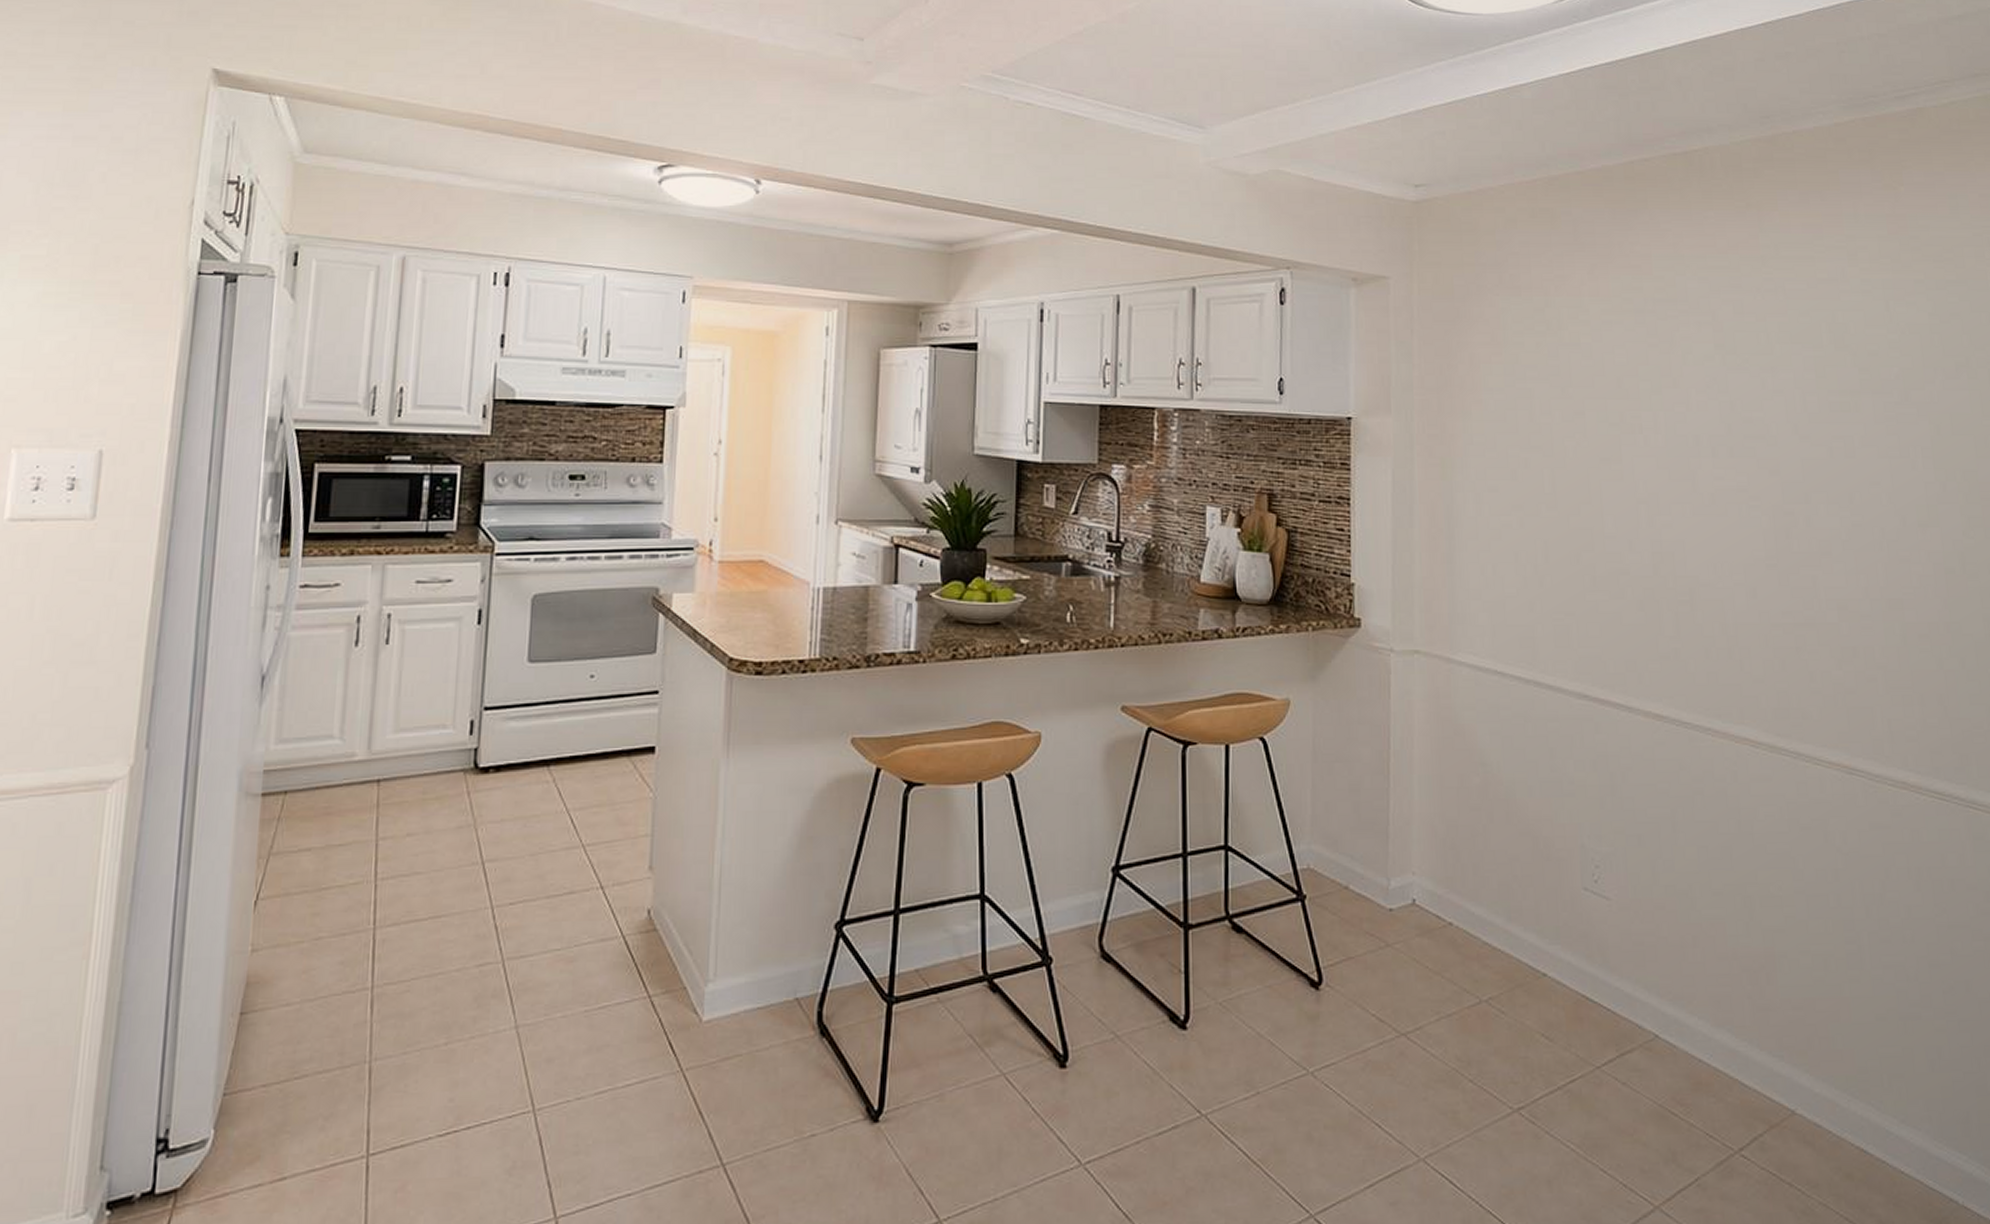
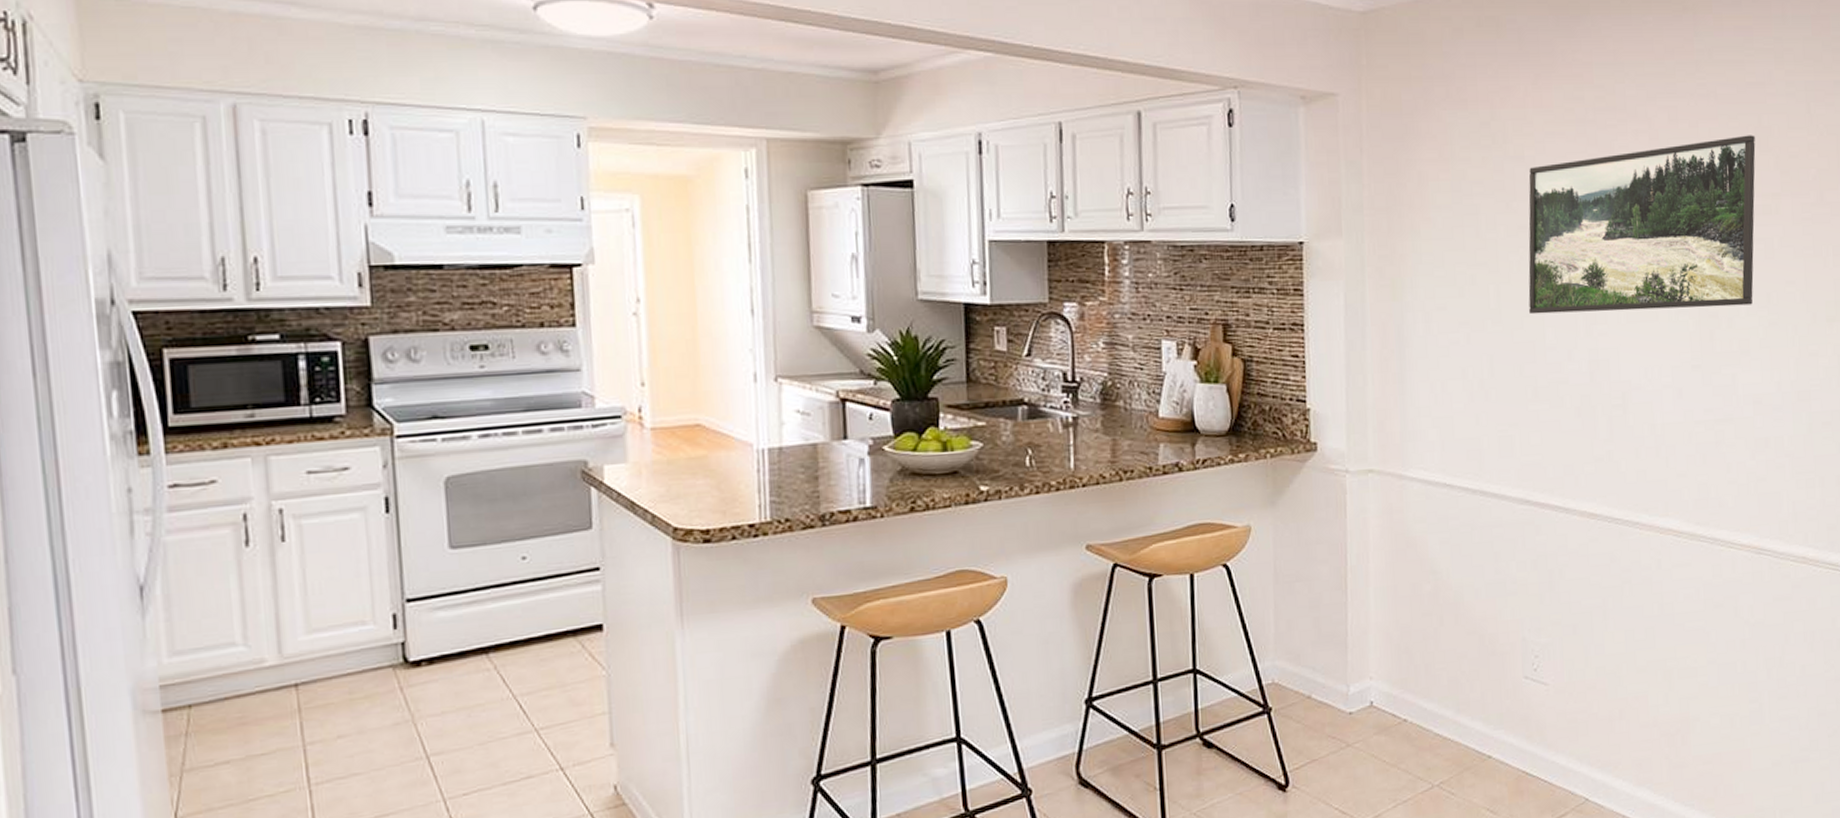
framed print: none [1585,331,1833,504] -> present [1528,135,1756,315]

